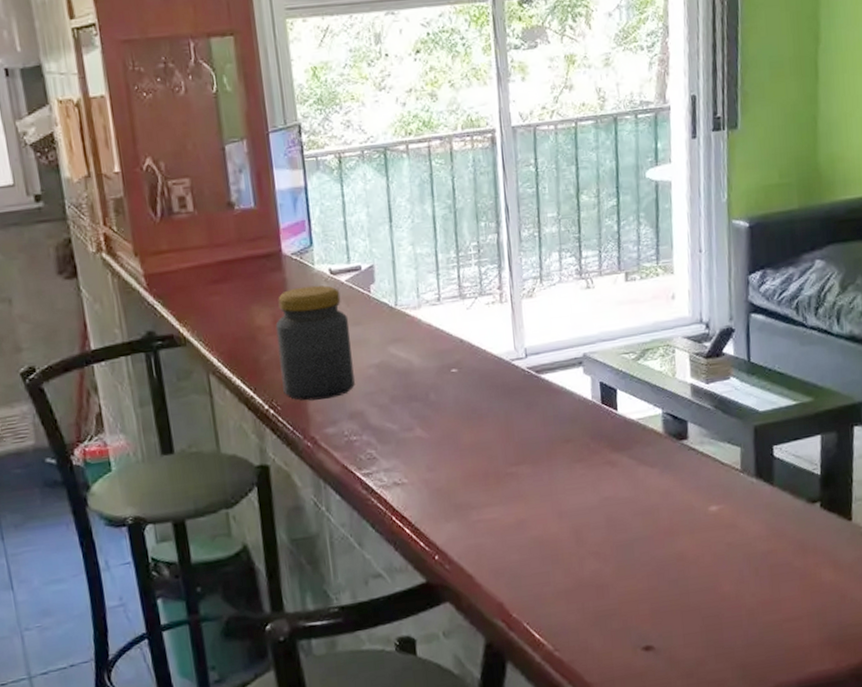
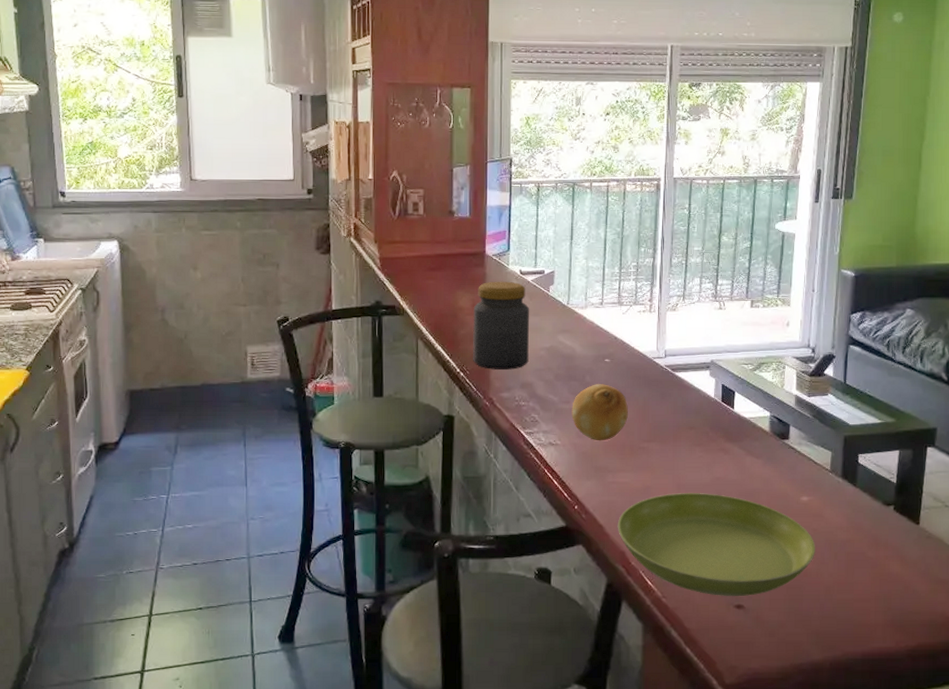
fruit: none [416,400,488,473] -> present [572,384,628,441]
saucer: none [489,517,732,640] -> present [617,493,815,596]

